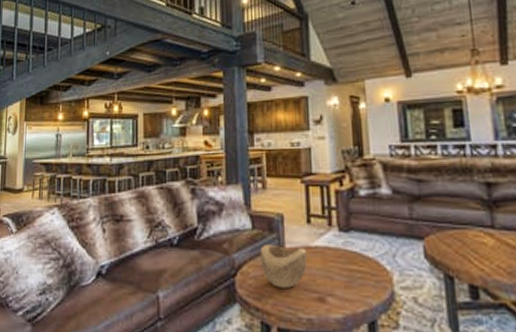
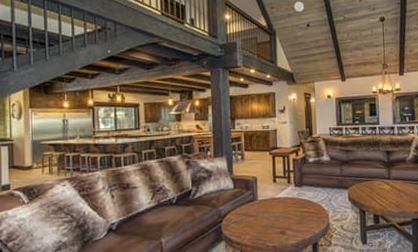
decorative bowl: present [260,244,307,288] -> none [240,198,273,228]

